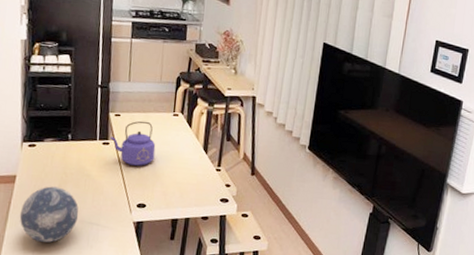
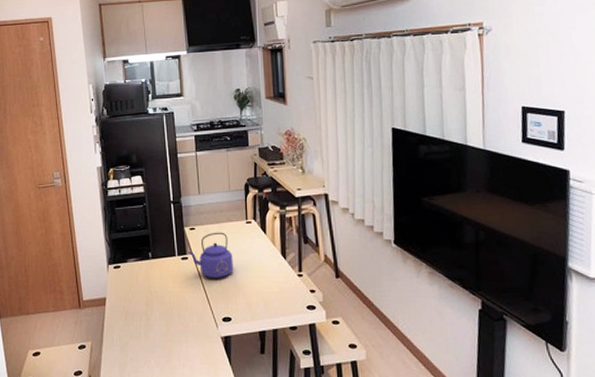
decorative ball: present [19,186,79,243] -> none [113,306,168,364]

